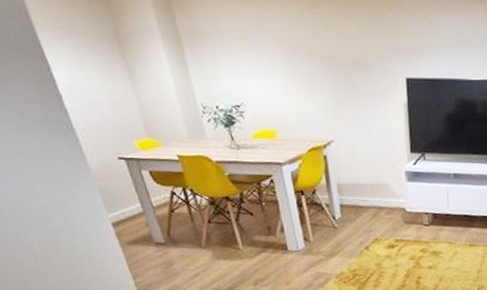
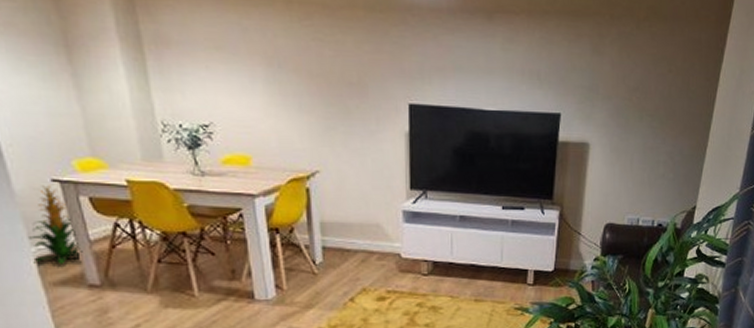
indoor plant: none [104,161,149,227] -> present [27,183,83,265]

